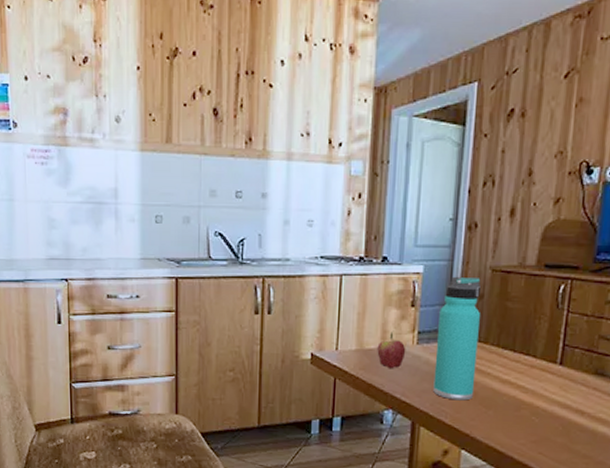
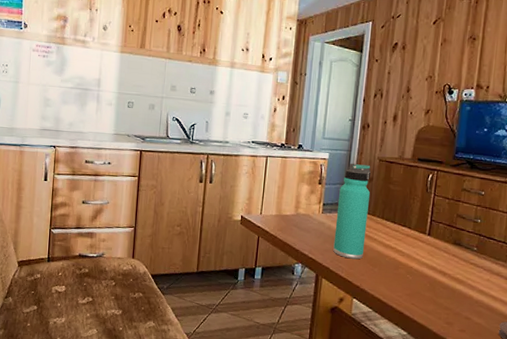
fruit: present [377,330,406,369] -> none [291,201,314,232]

